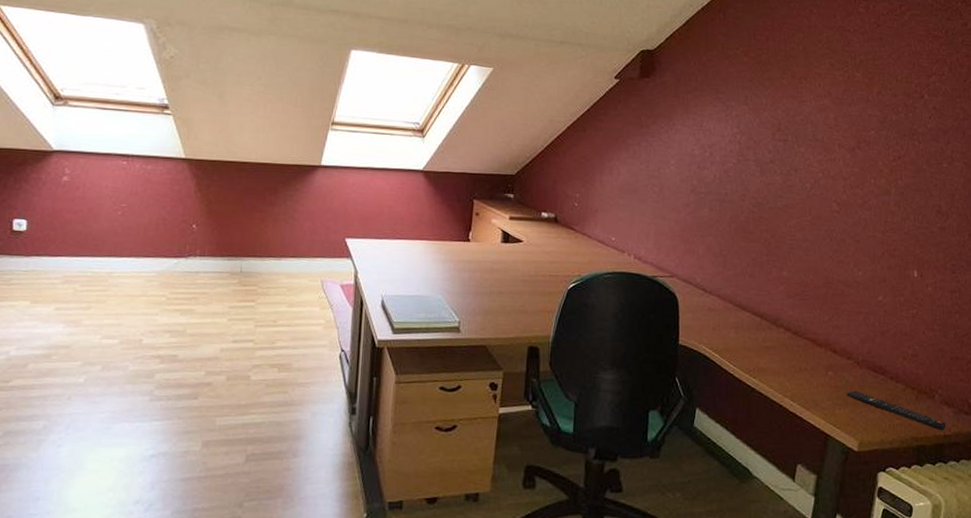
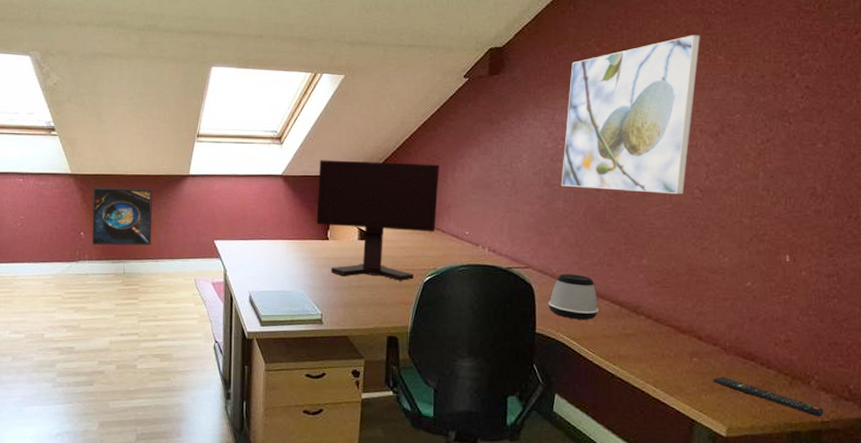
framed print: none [206,174,278,242] -> present [92,187,153,246]
monitor: none [457,156,587,288] -> present [316,160,439,281]
speaker: none [692,284,740,332] -> present [548,274,598,320]
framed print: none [707,51,841,208] -> present [561,35,701,195]

